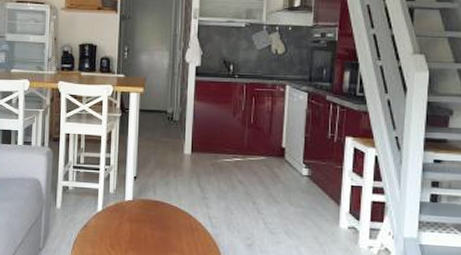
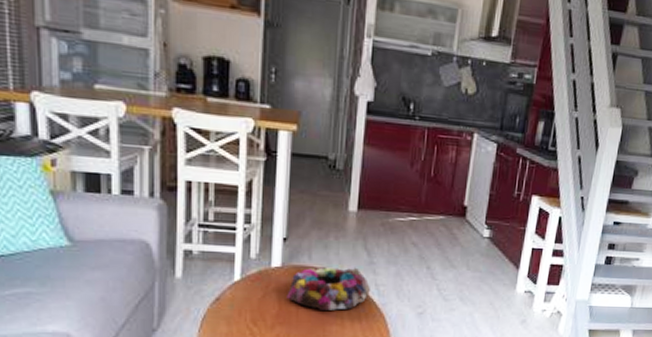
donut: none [137,201,204,240] -> present [286,267,370,312]

